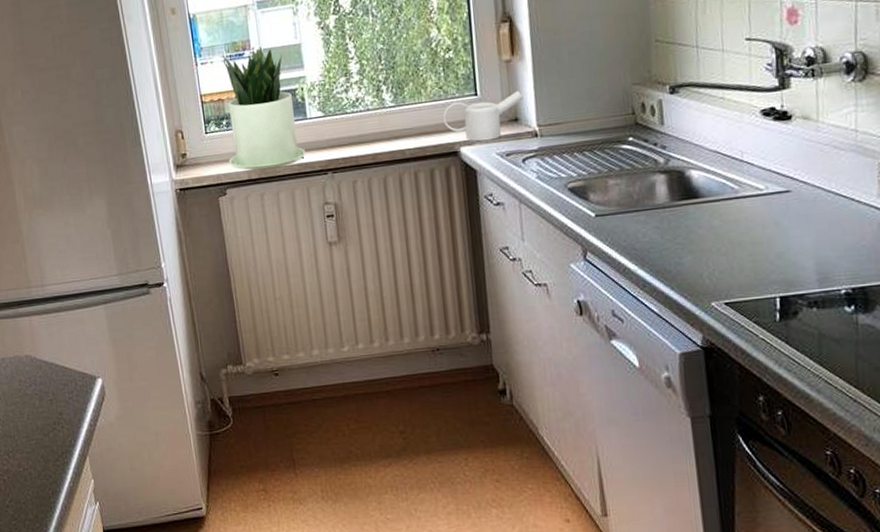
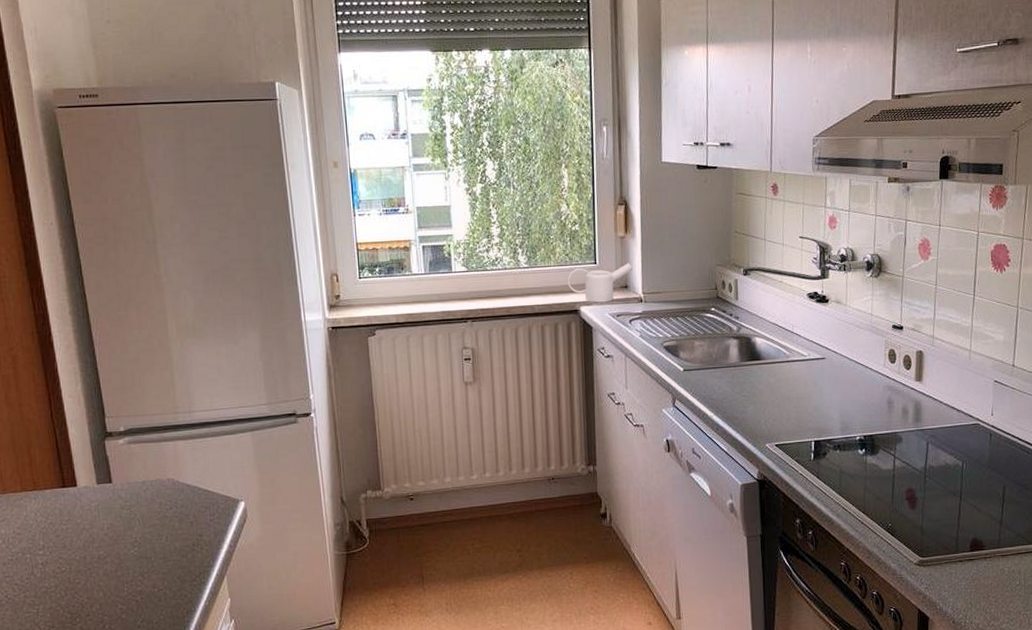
planter: present [222,46,306,171] -> none [379,205,449,315]

